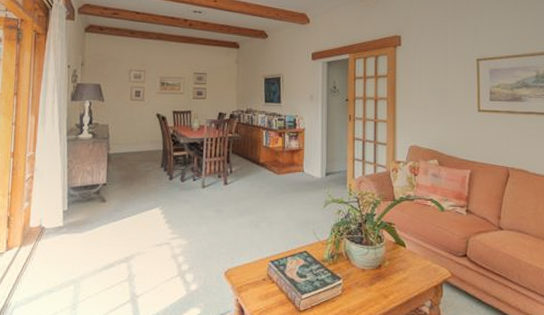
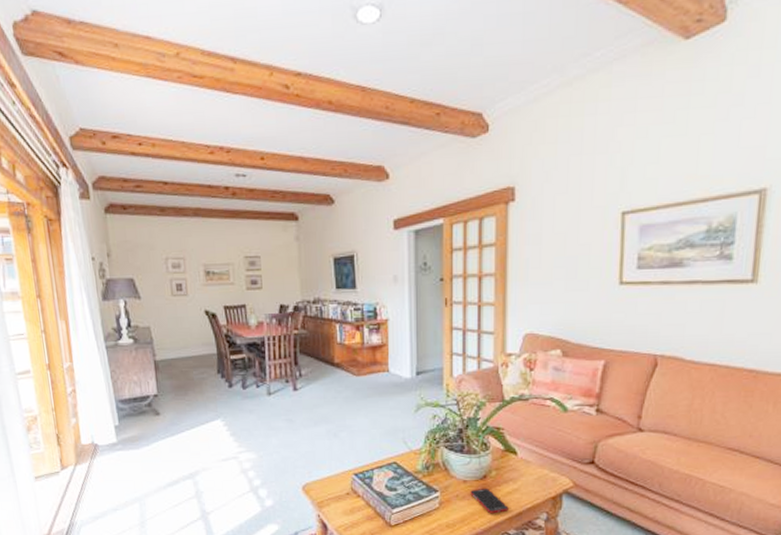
cell phone: none [368,276,399,301] -> present [470,488,509,514]

